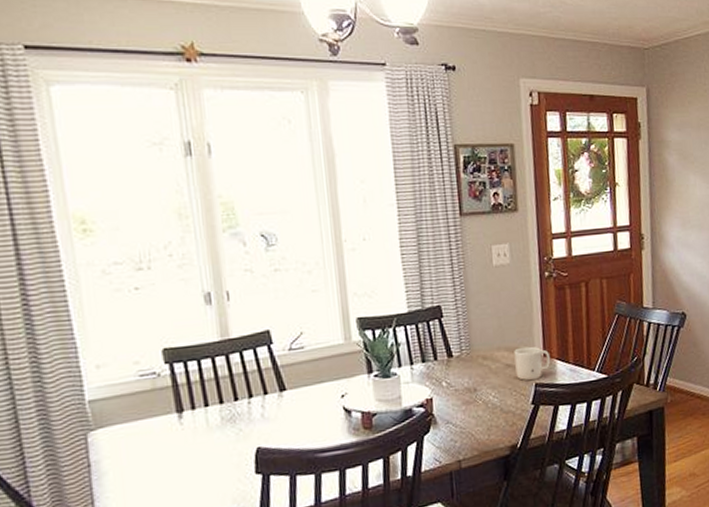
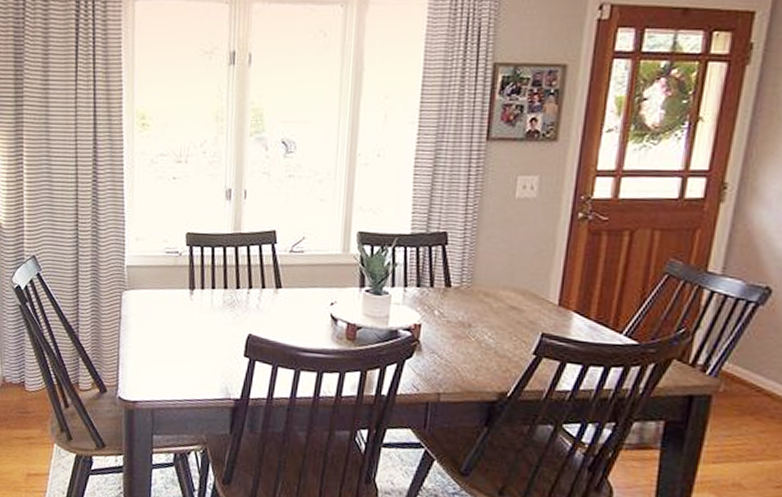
mug: present [514,346,551,381] -> none [520,290,567,330]

